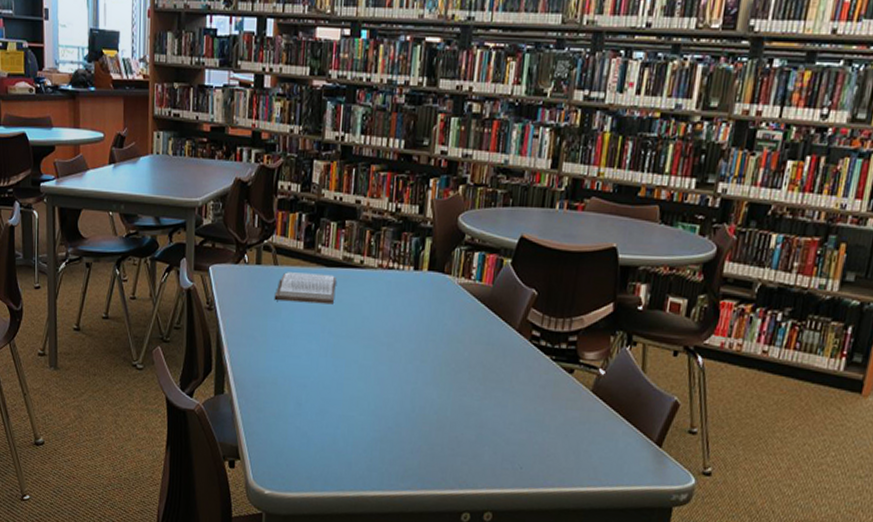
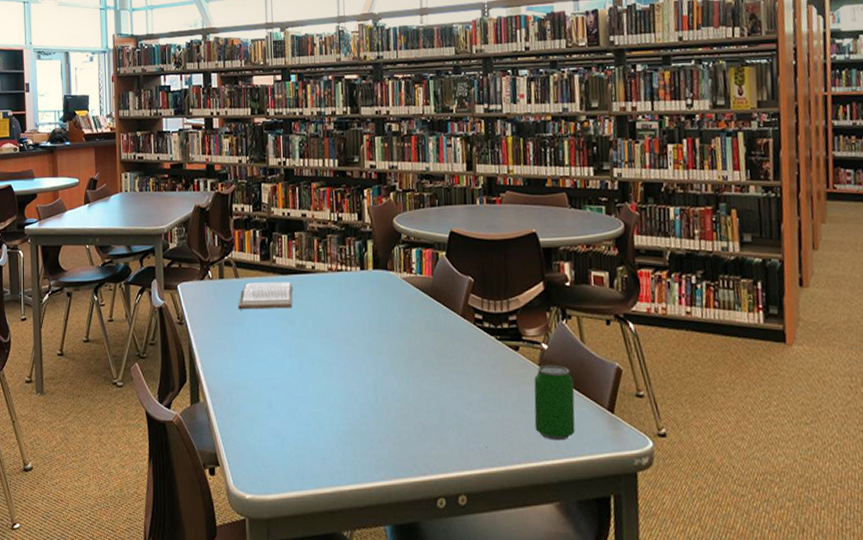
beverage can: none [575,391,626,469] -> present [533,364,576,441]

